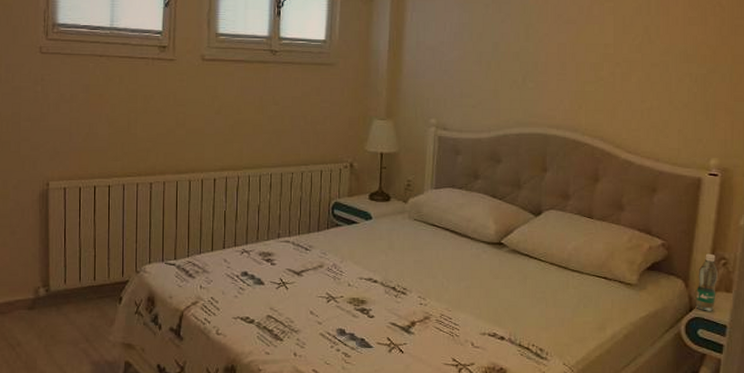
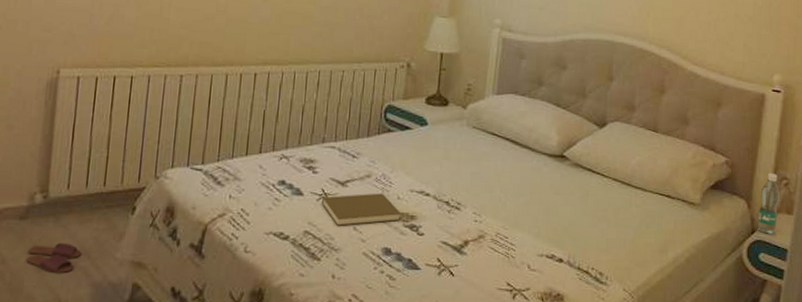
slippers: none [36,328,80,353] -> present [25,242,81,273]
book: none [281,281,353,311] -> present [322,193,402,226]

